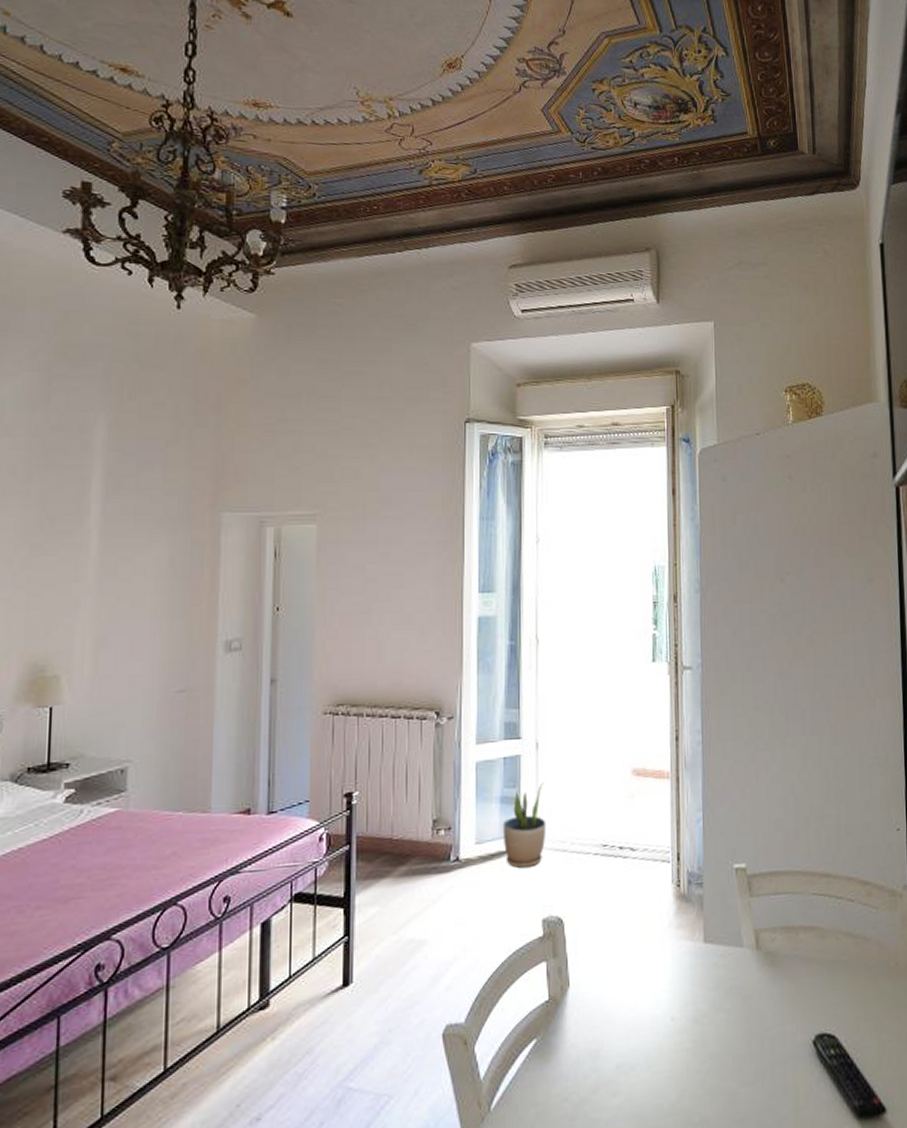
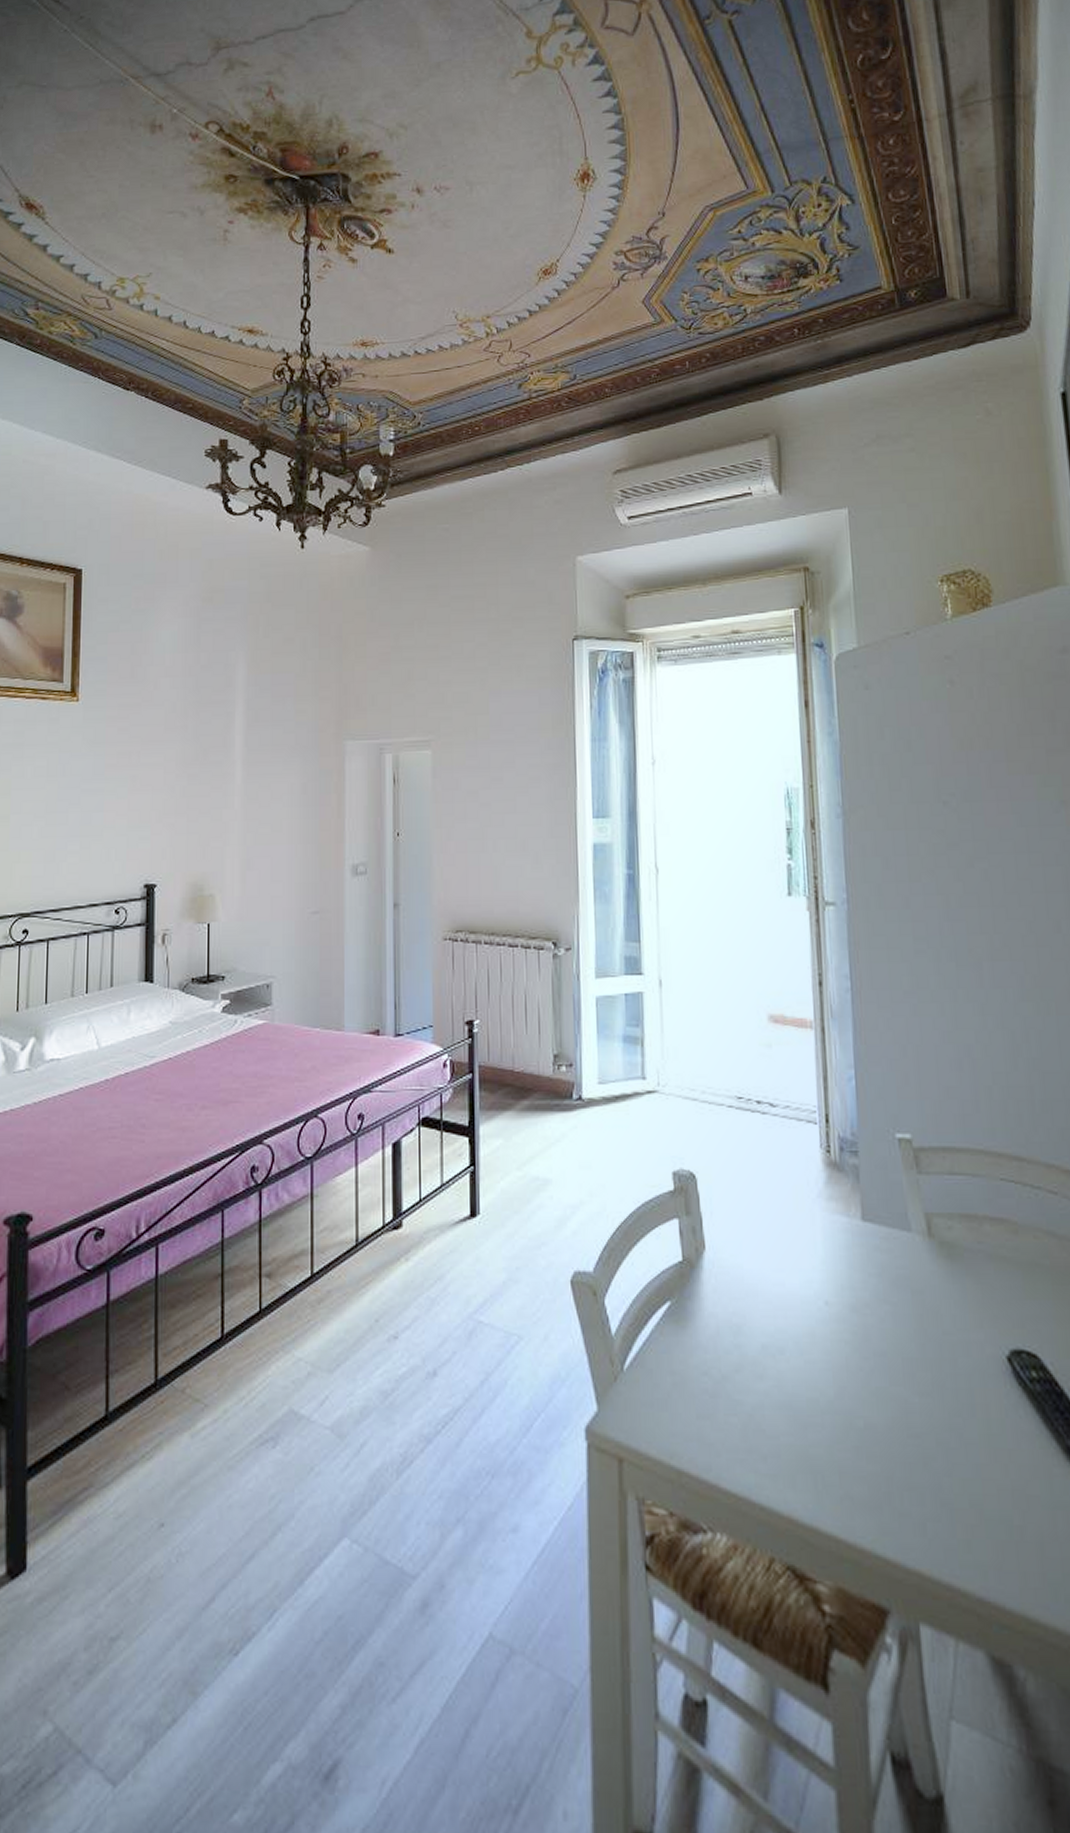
potted plant: present [502,782,547,869] -> none [626,1023,674,1115]

